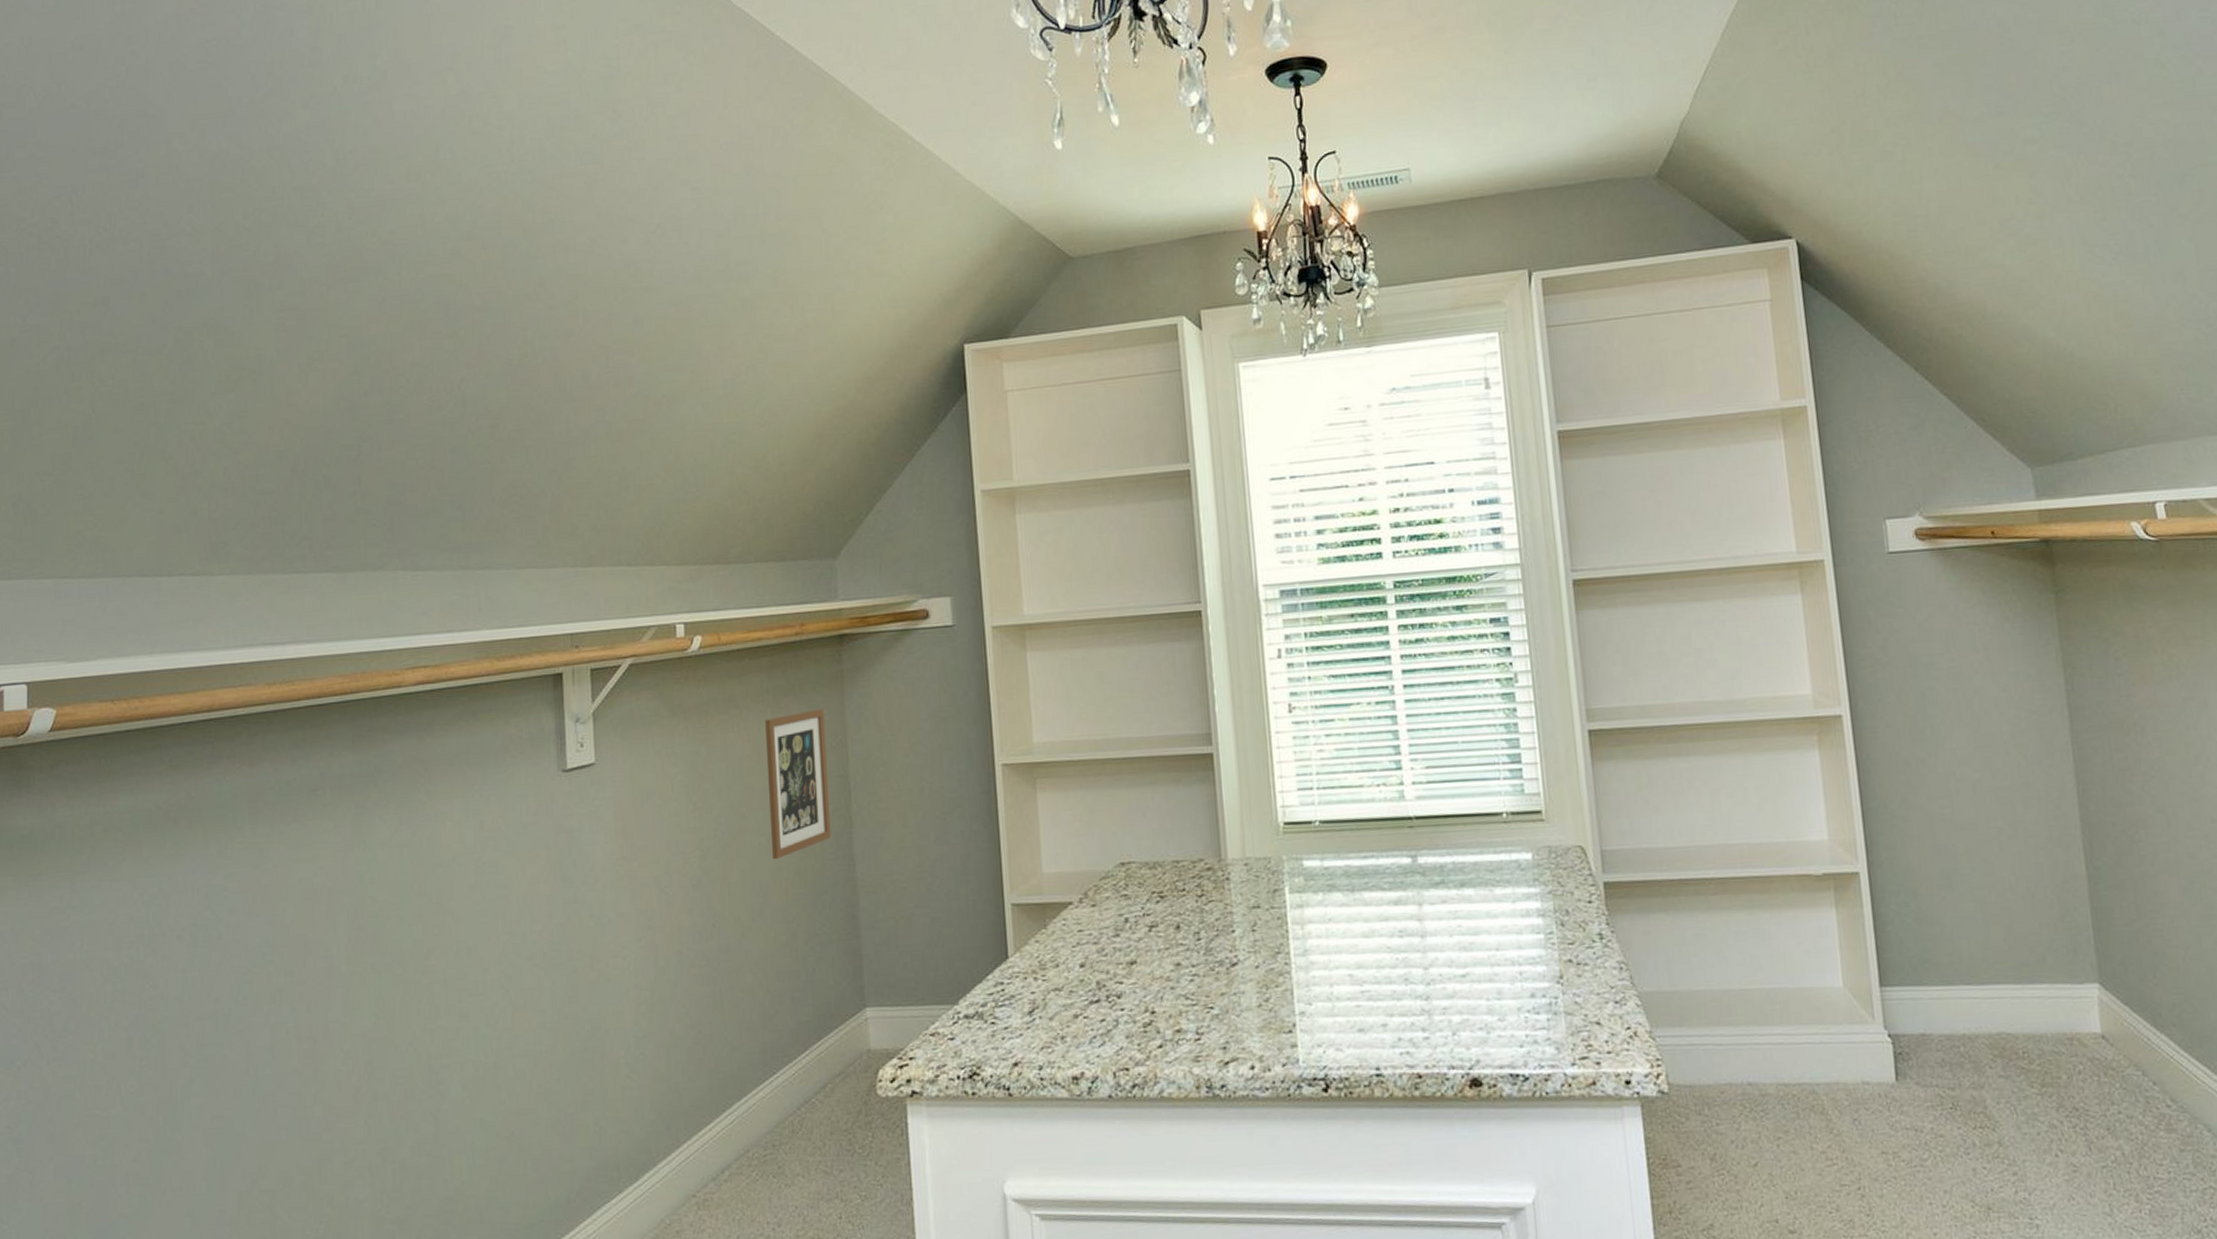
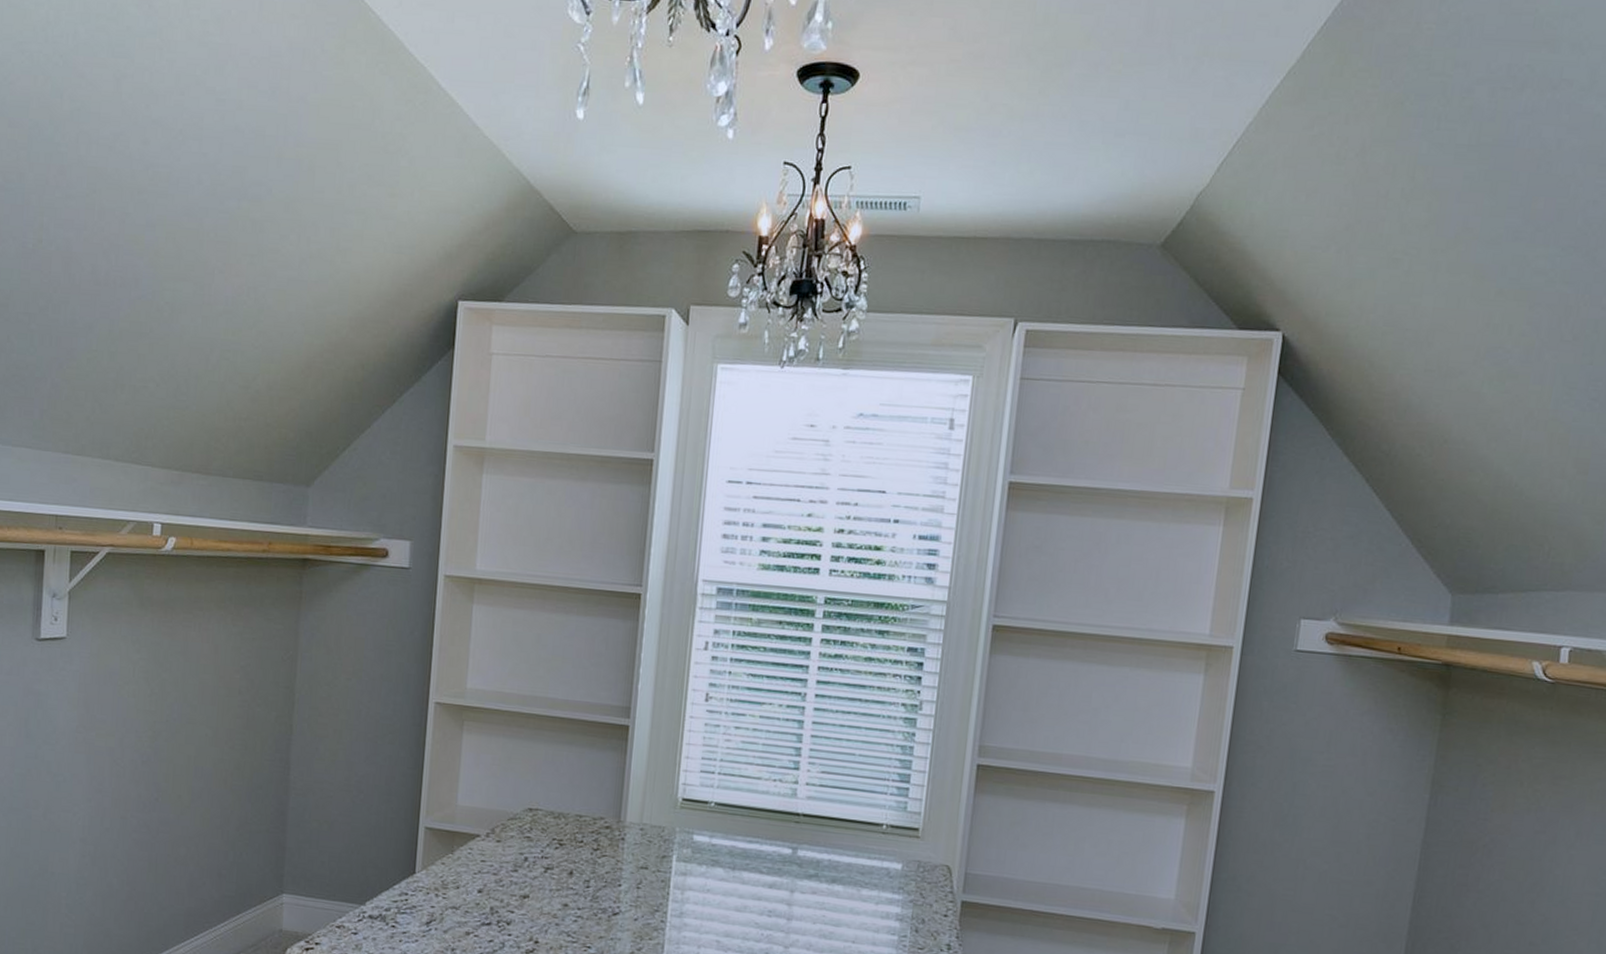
picture frame: present [765,708,832,860] -> none [216,623,280,752]

